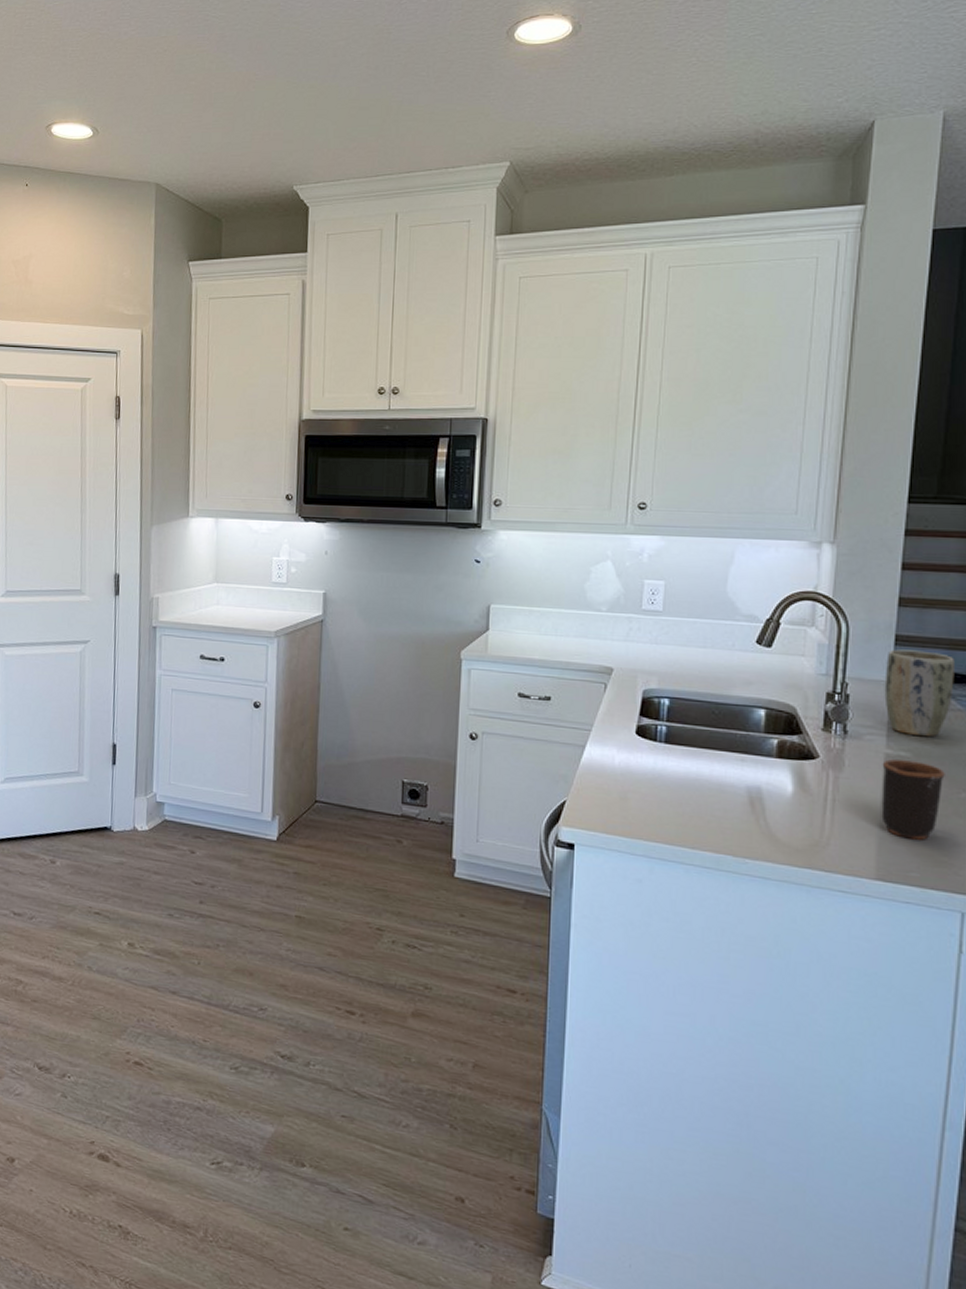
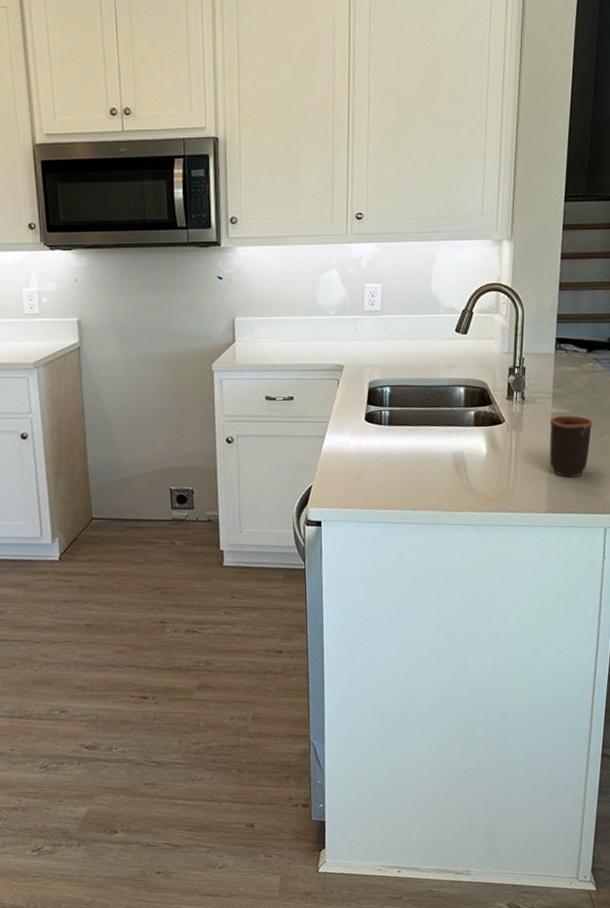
plant pot: present [884,649,954,737] -> none [550,325,599,396]

